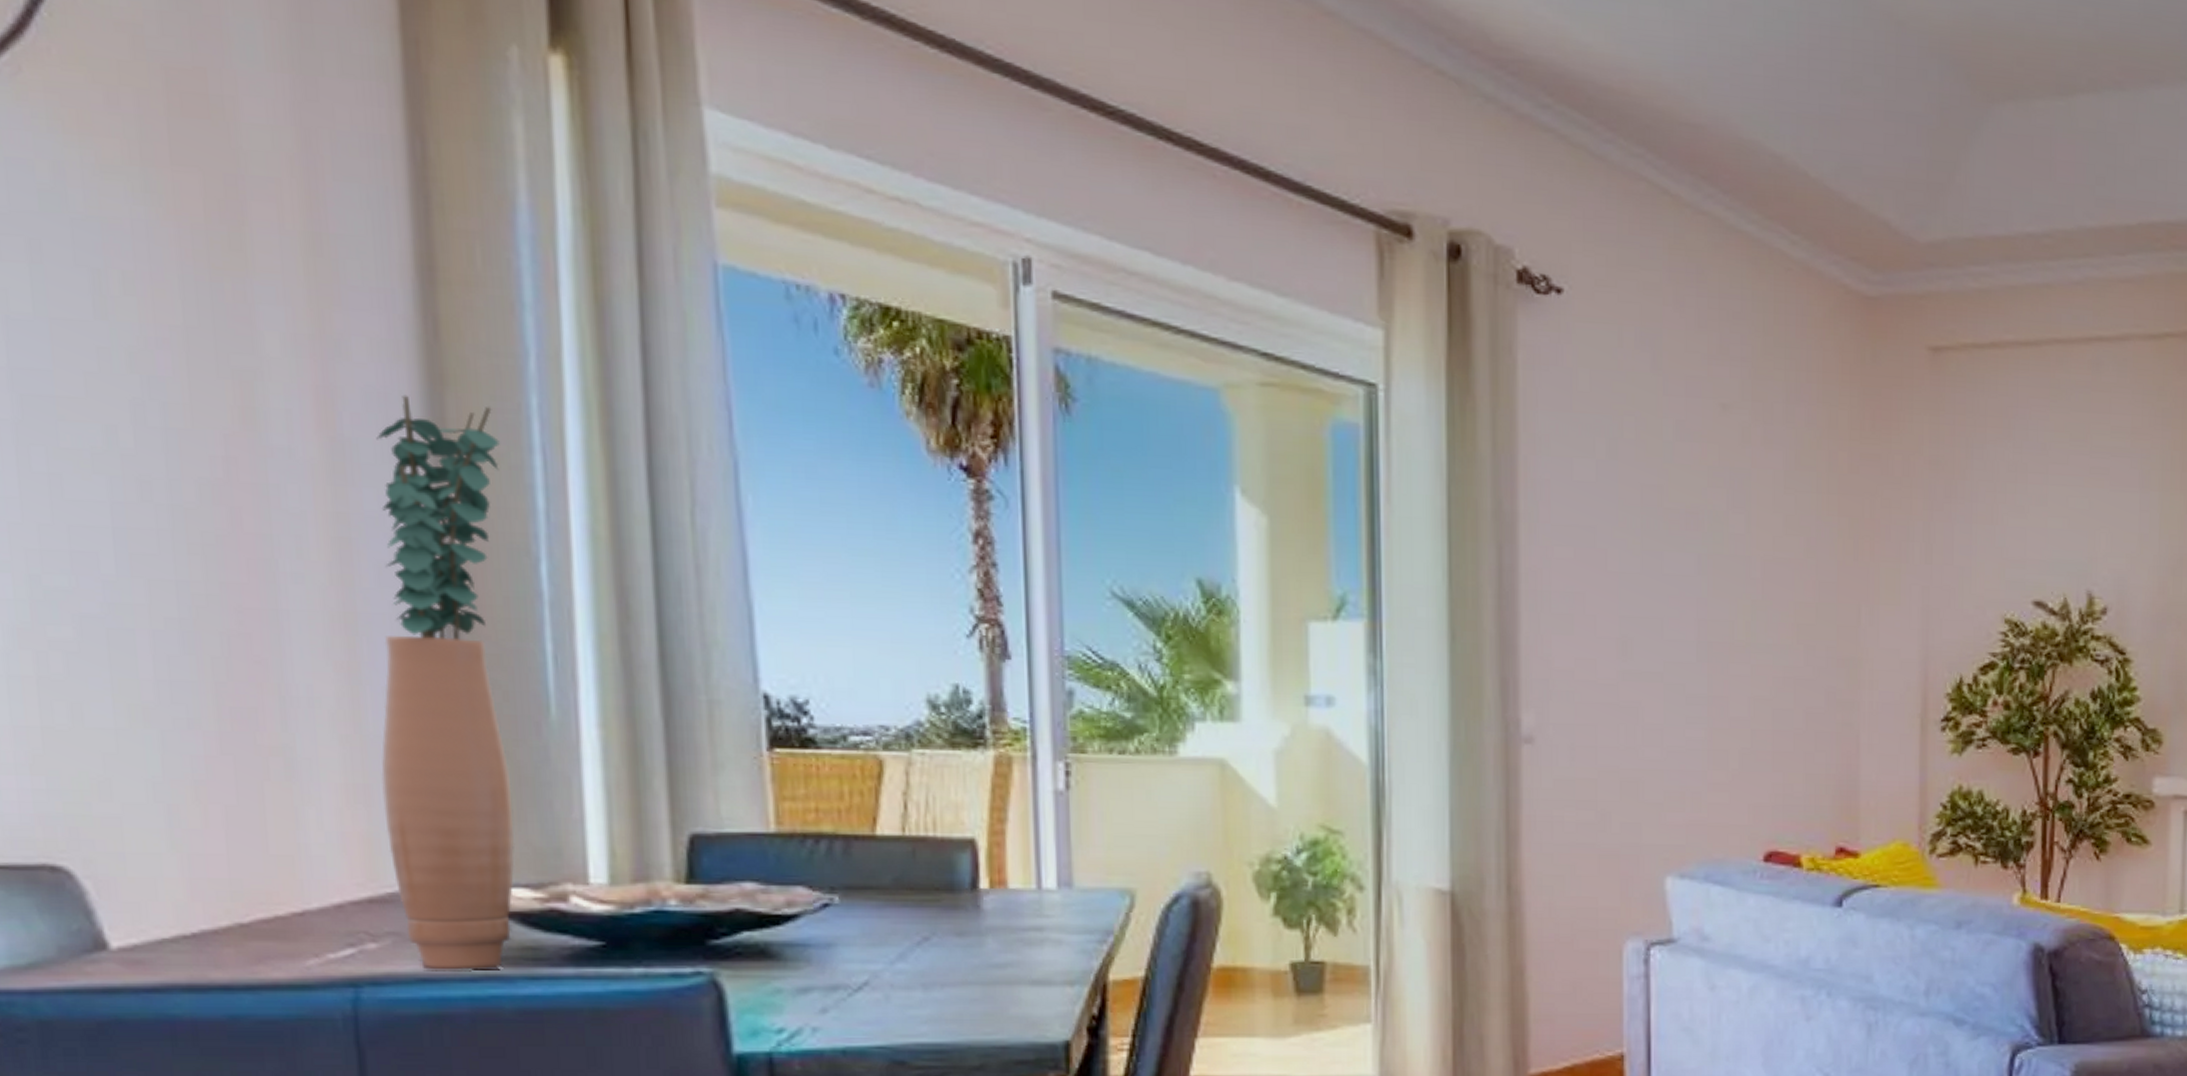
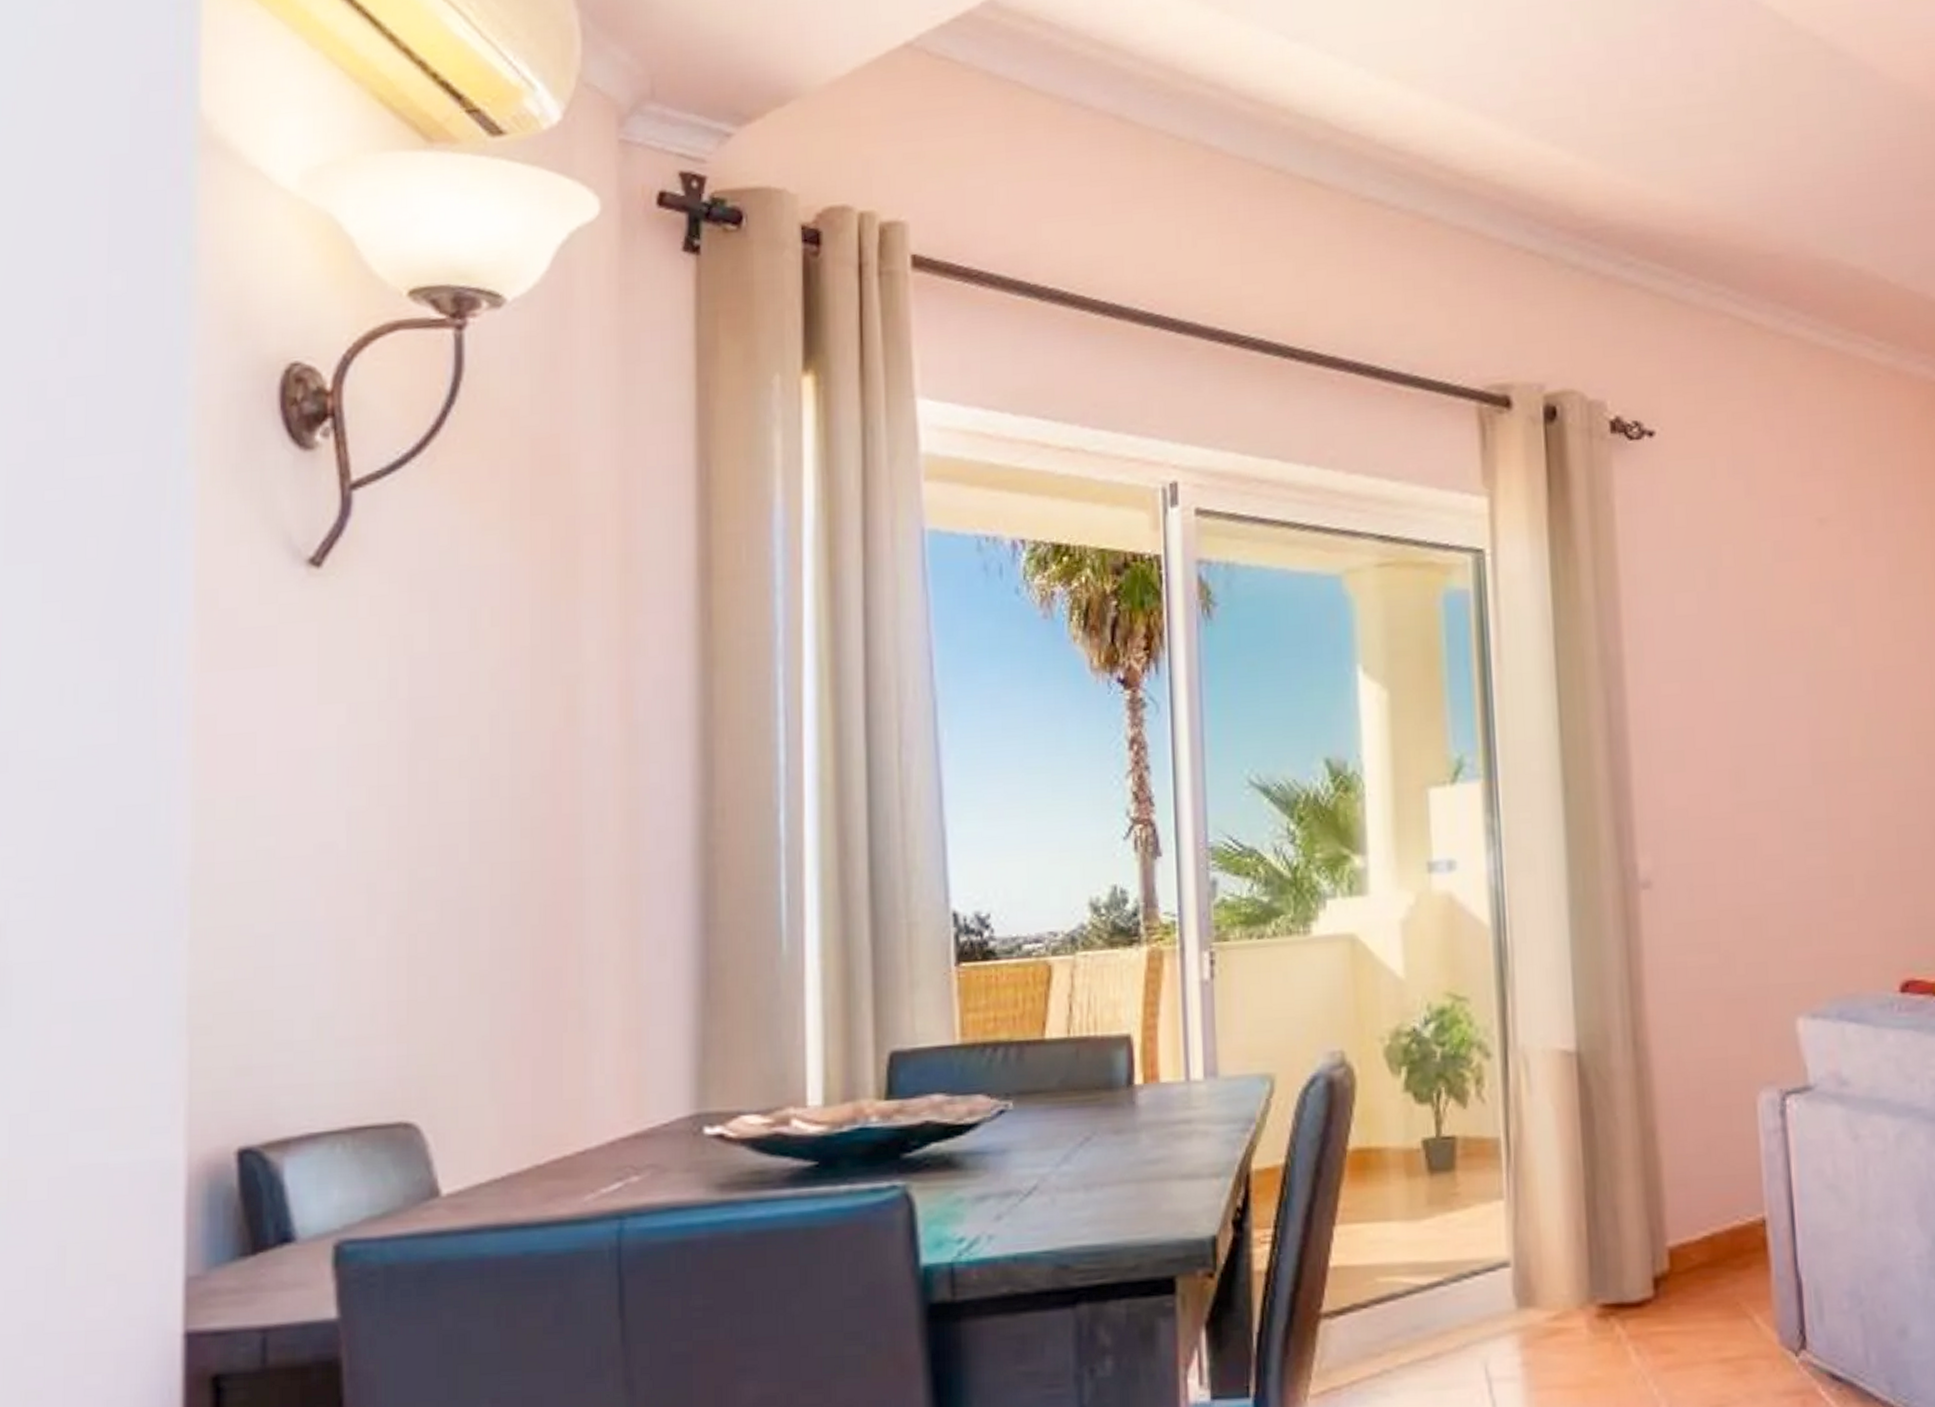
vase: present [376,394,516,972] -> none [650,679,753,1200]

